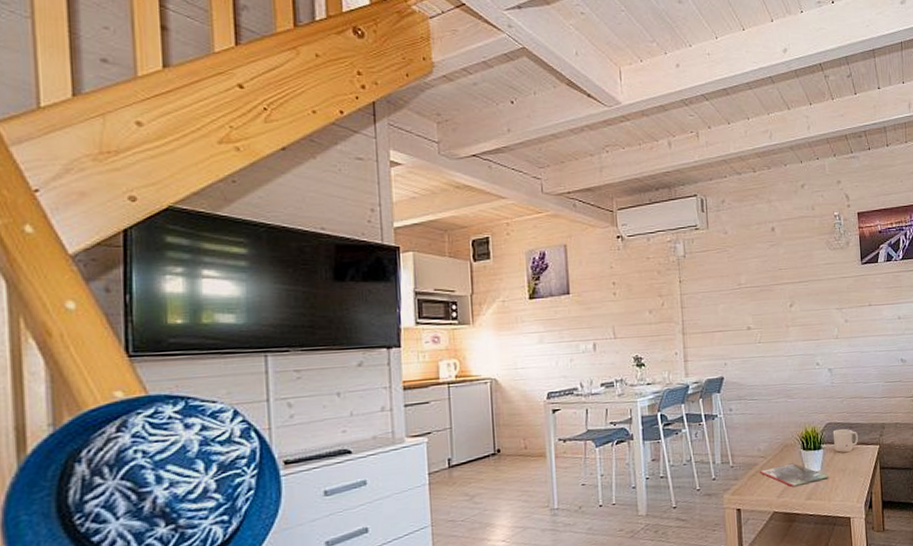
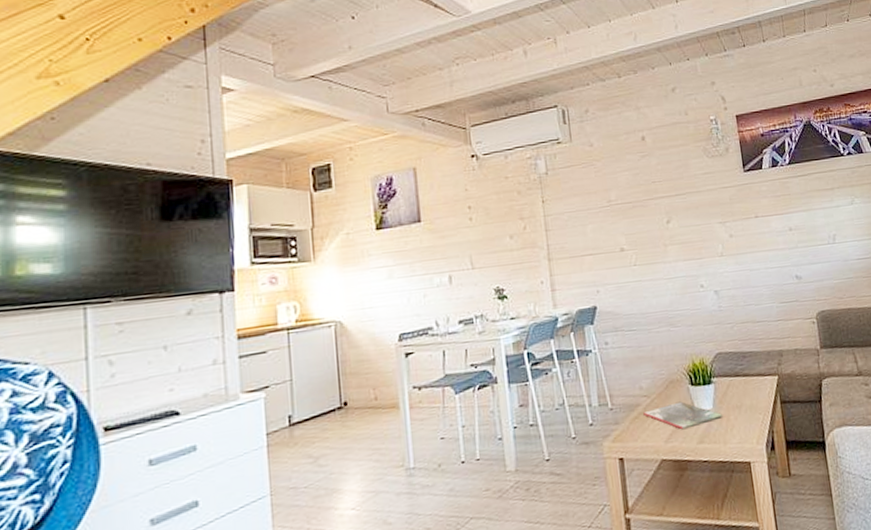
mug: present [832,428,859,453] -> none [723,358,754,387]

